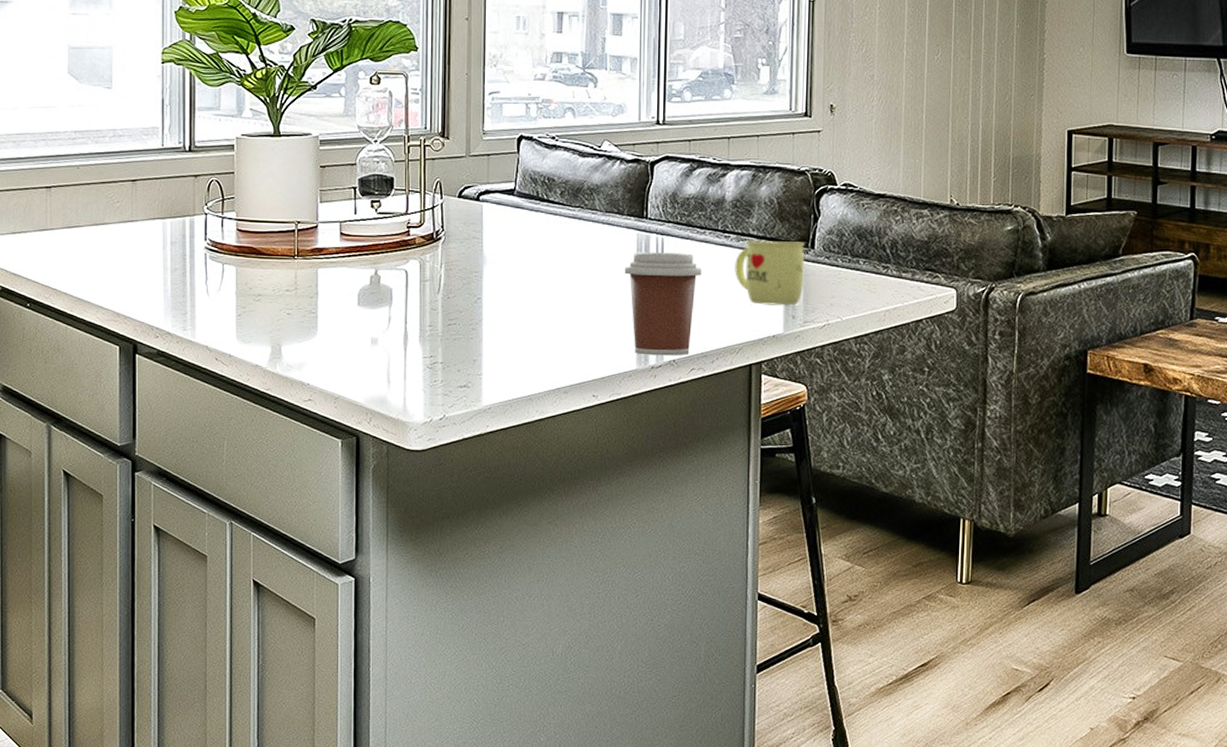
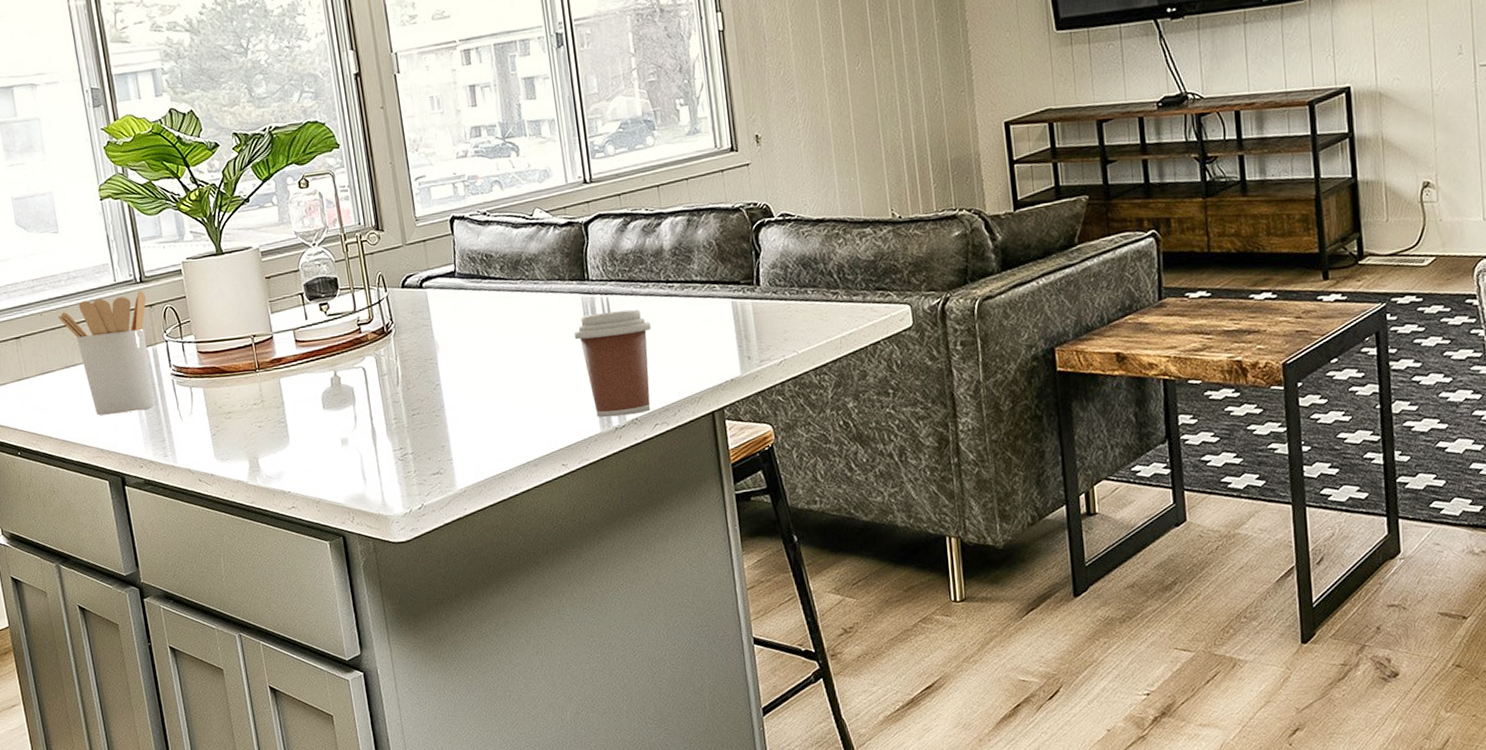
utensil holder: none [95,159,191,280] -> present [58,290,154,416]
mug: present [735,240,804,306] -> none [682,280,755,351]

